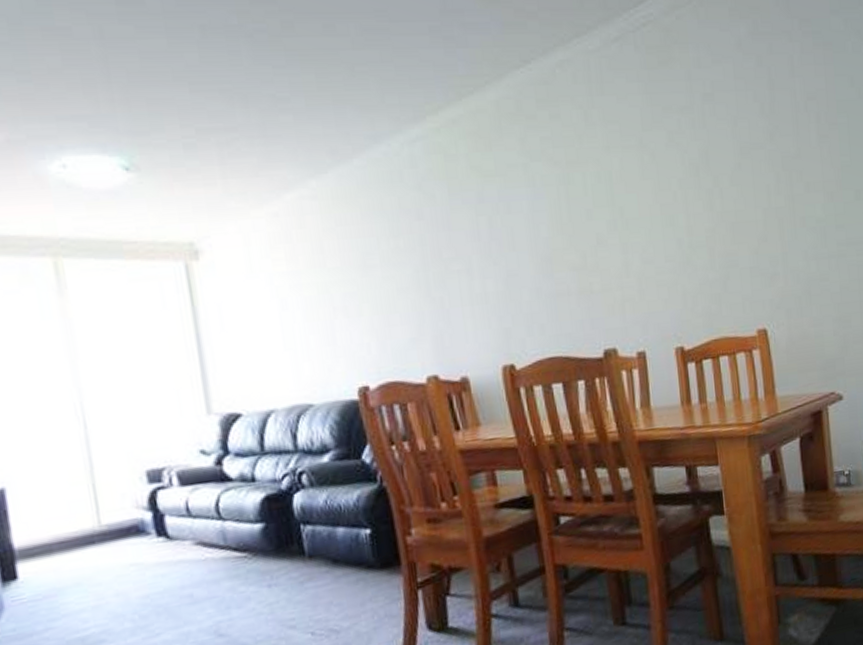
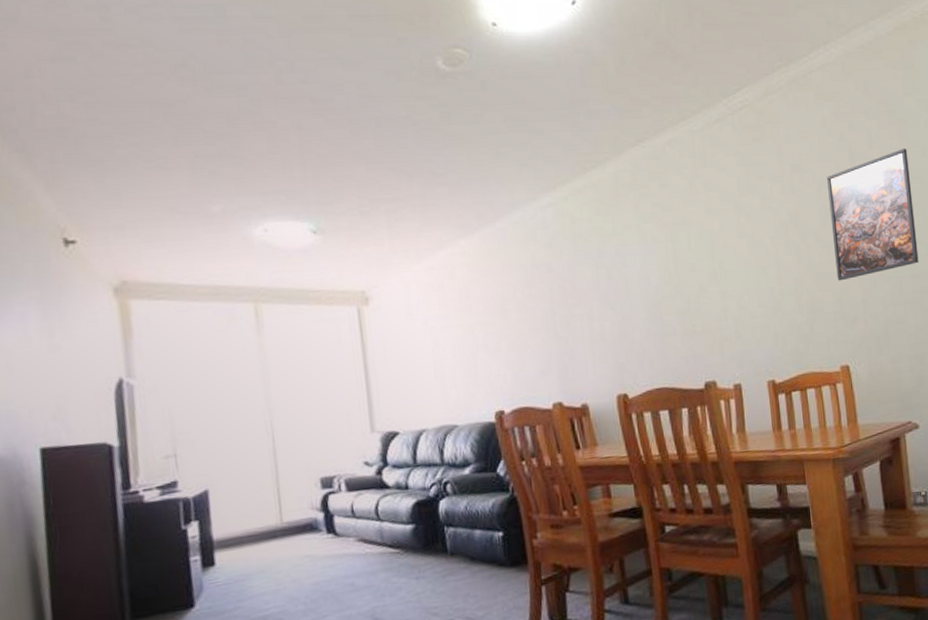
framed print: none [743,77,845,232] -> present [827,148,919,281]

